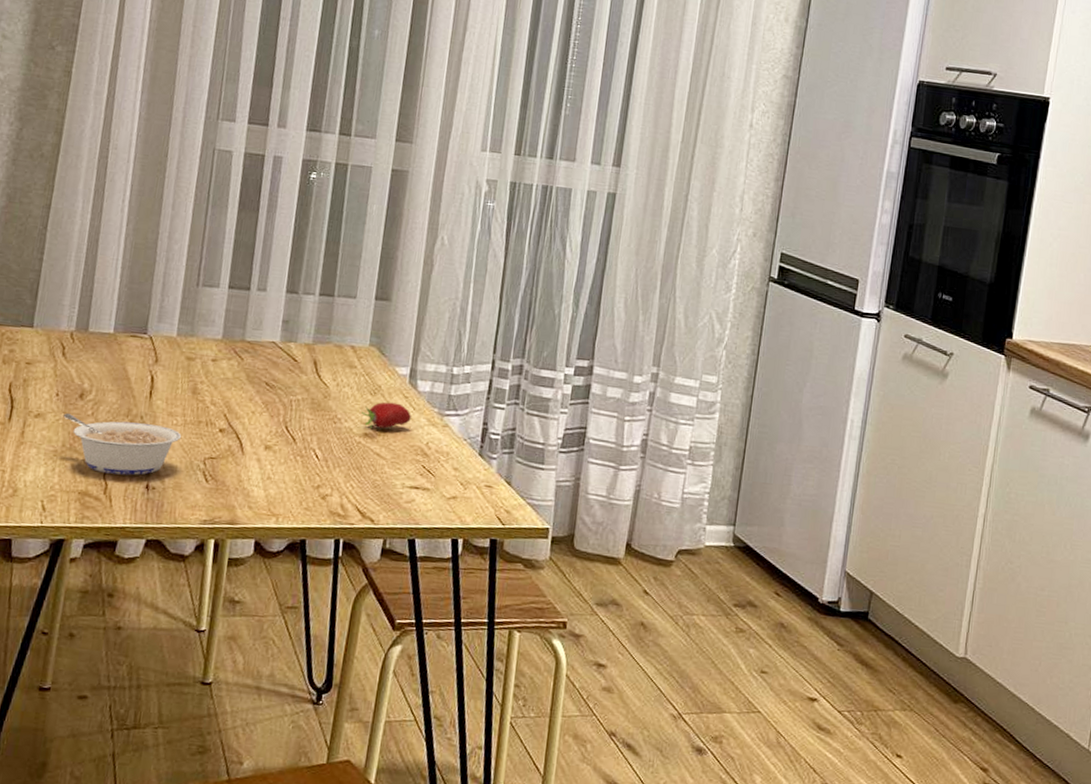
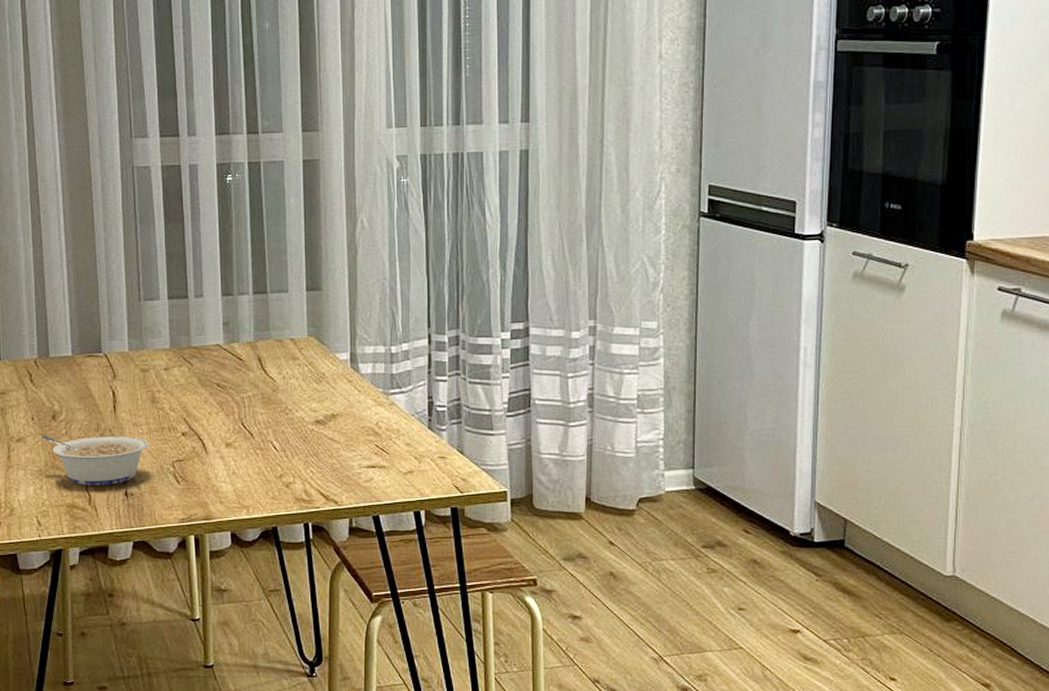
fruit: present [361,402,411,429] -> none [310,388,358,415]

